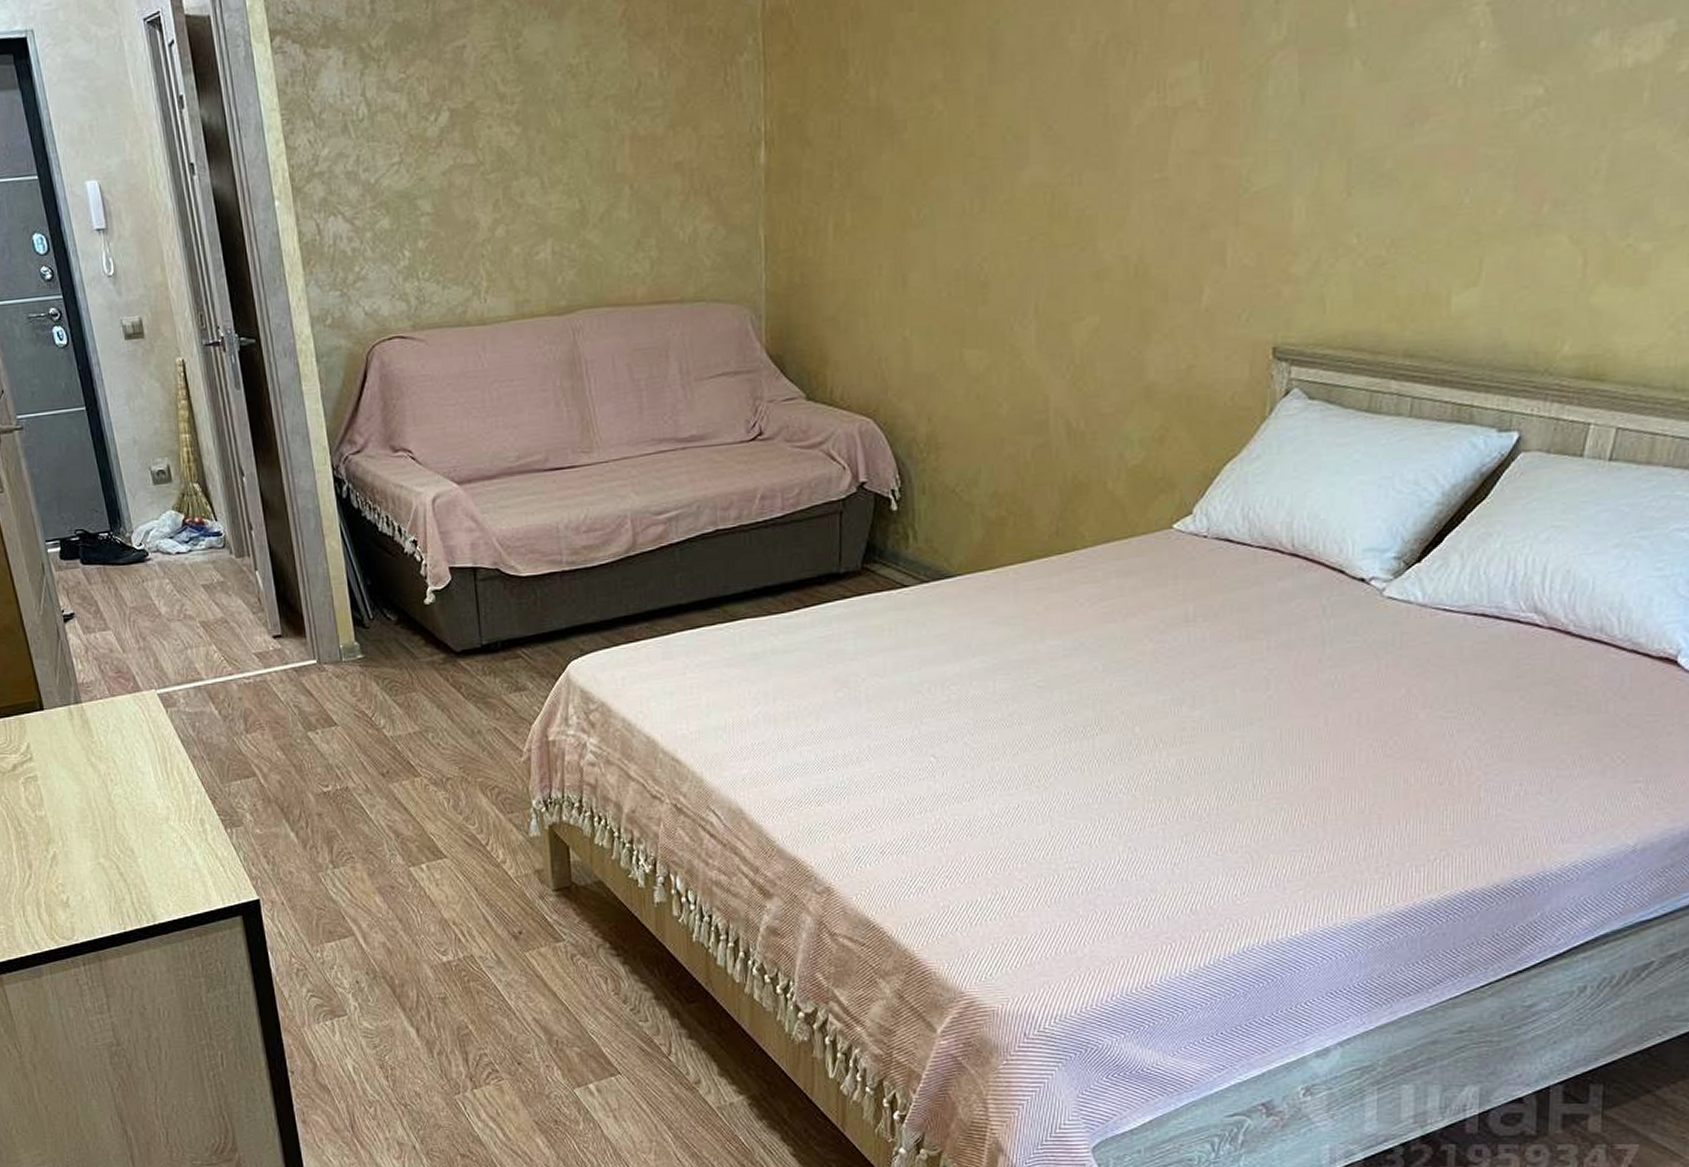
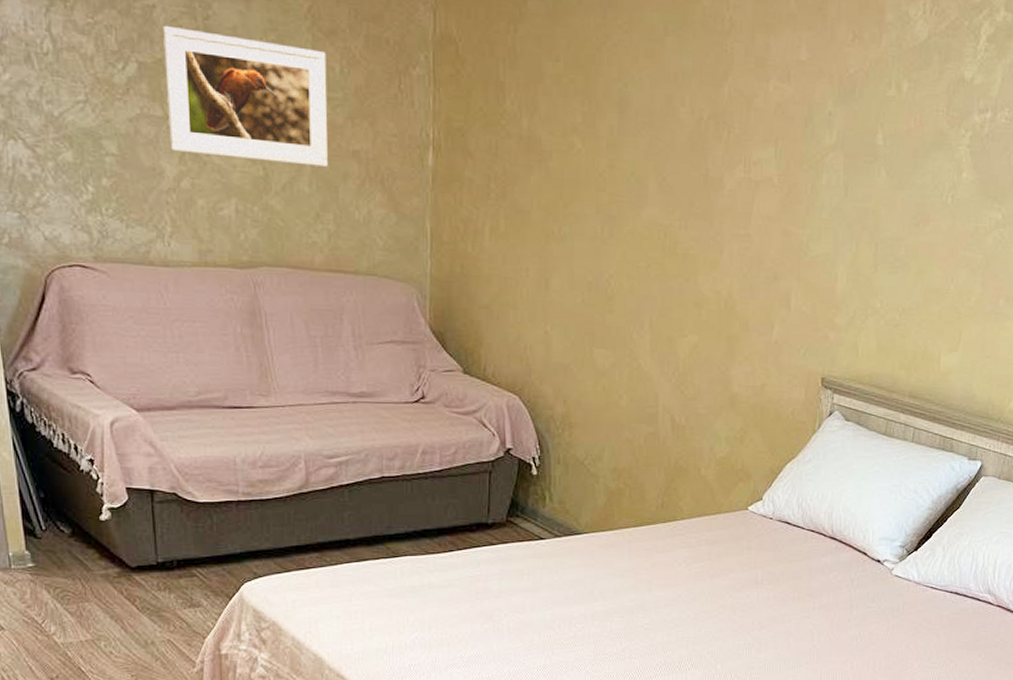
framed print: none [473,57,648,199] -> present [163,25,328,167]

